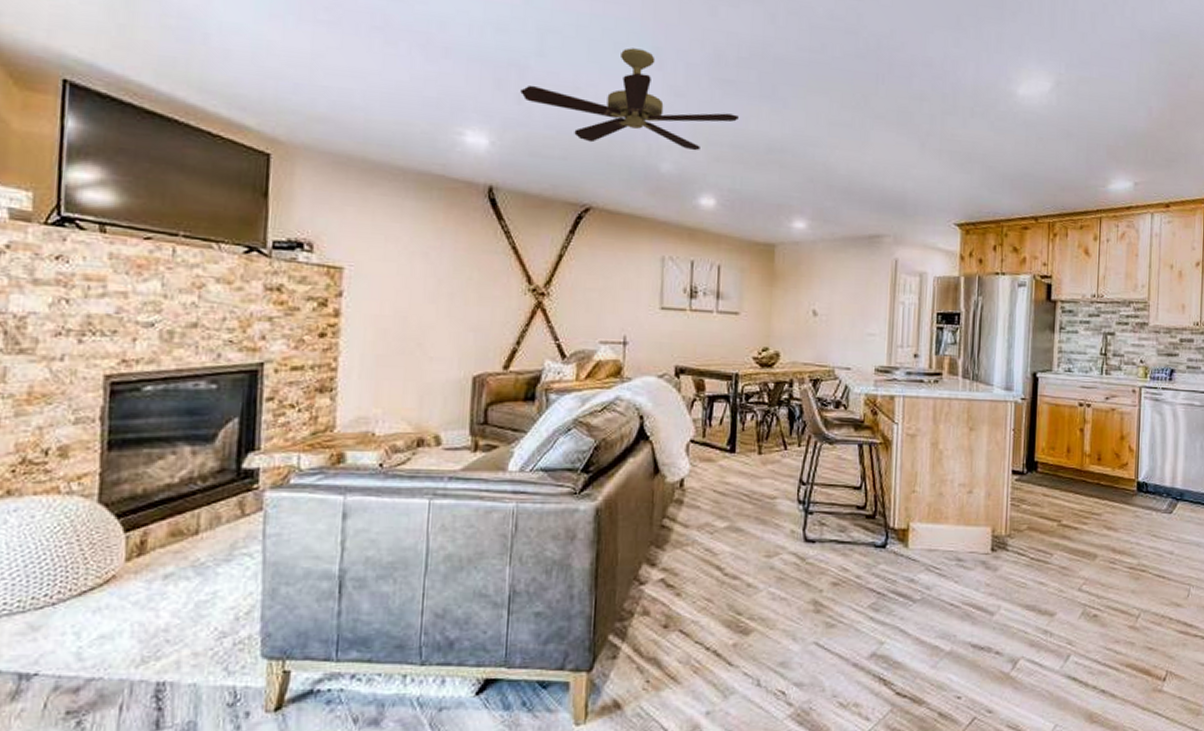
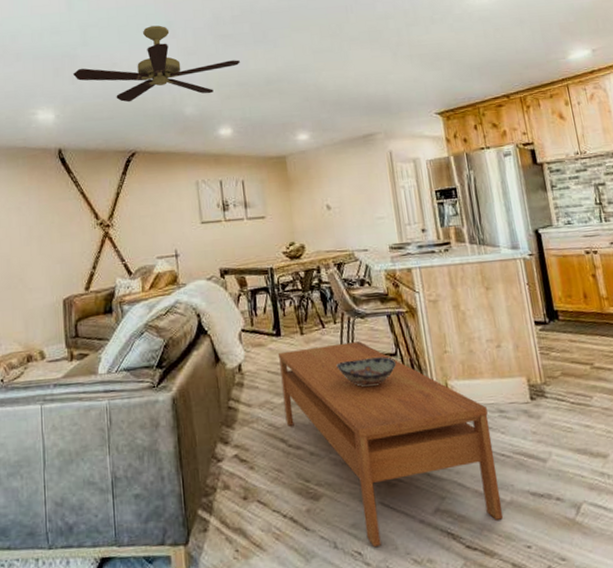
coffee table: none [725,469,945,688] -> present [277,341,504,548]
decorative bowl: none [793,489,860,520] -> present [336,356,397,388]

